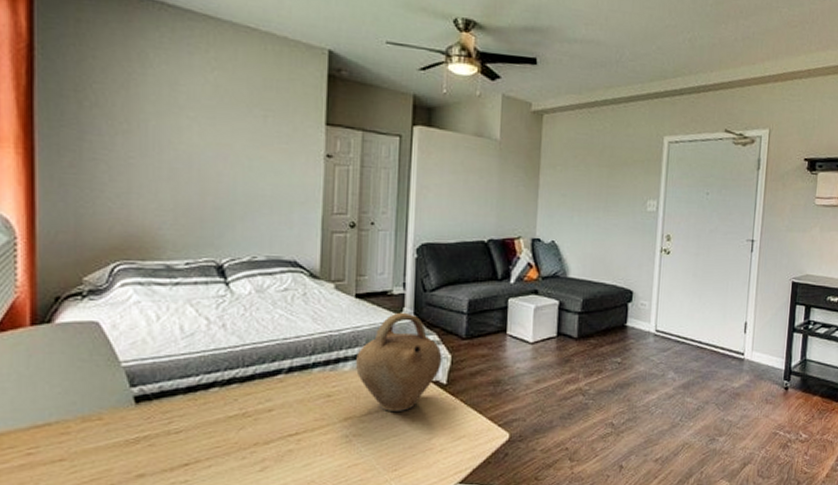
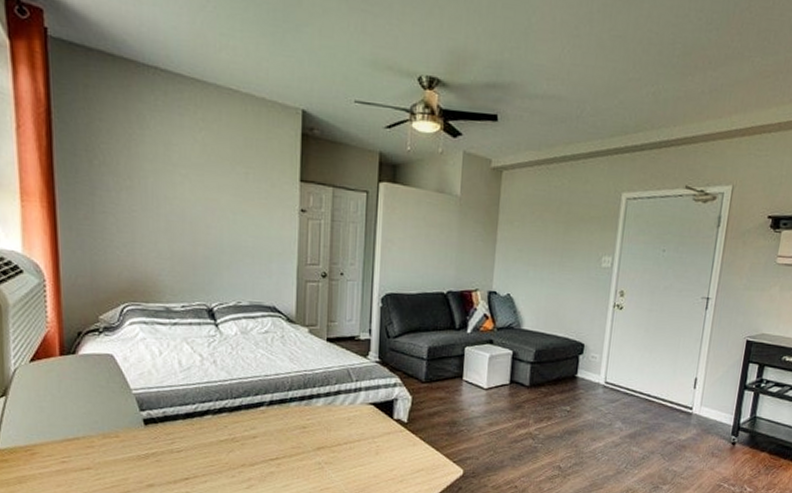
jug: present [356,312,442,411] -> none [327,356,404,444]

